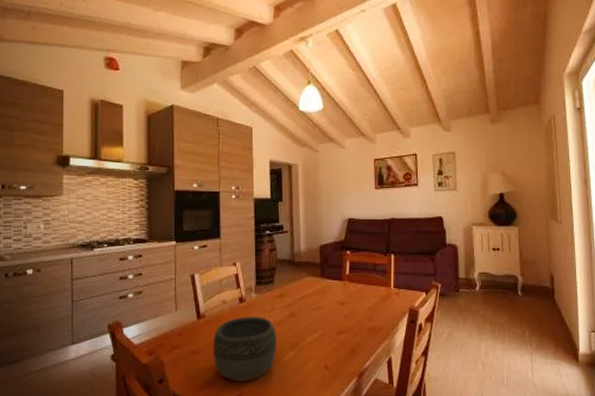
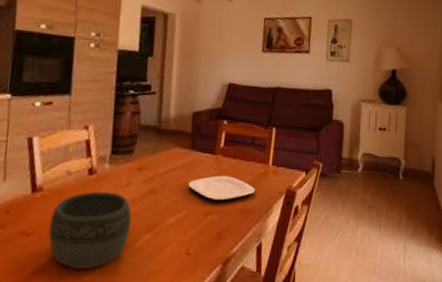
plate: none [322,299,380,321] -> present [188,175,255,201]

